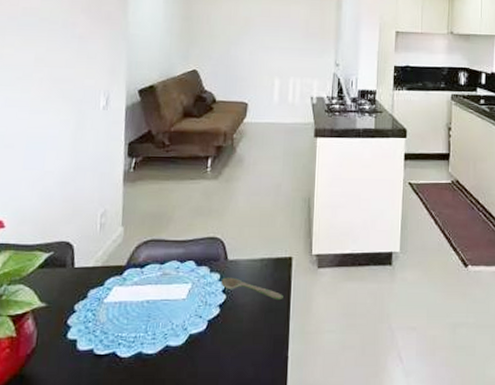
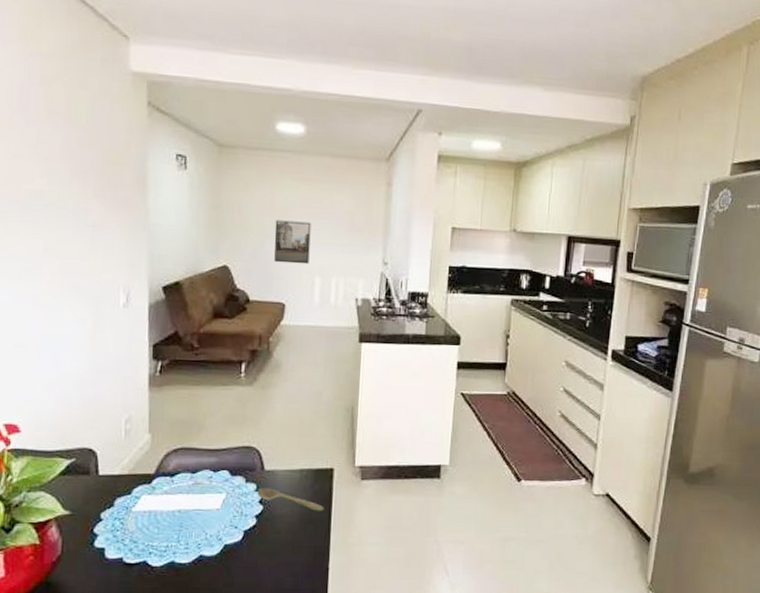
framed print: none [238,28,271,67] -> present [274,220,311,265]

